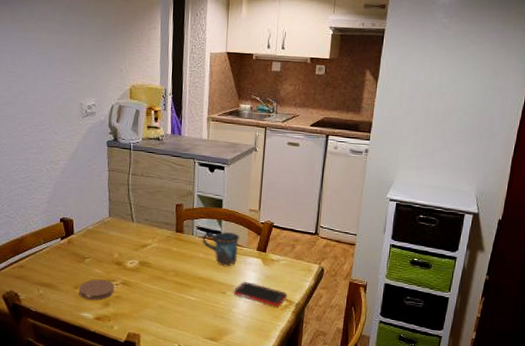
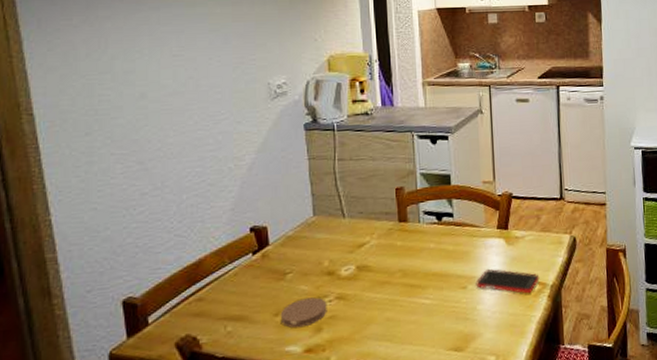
mug: present [202,232,239,267] -> none [431,212,476,255]

